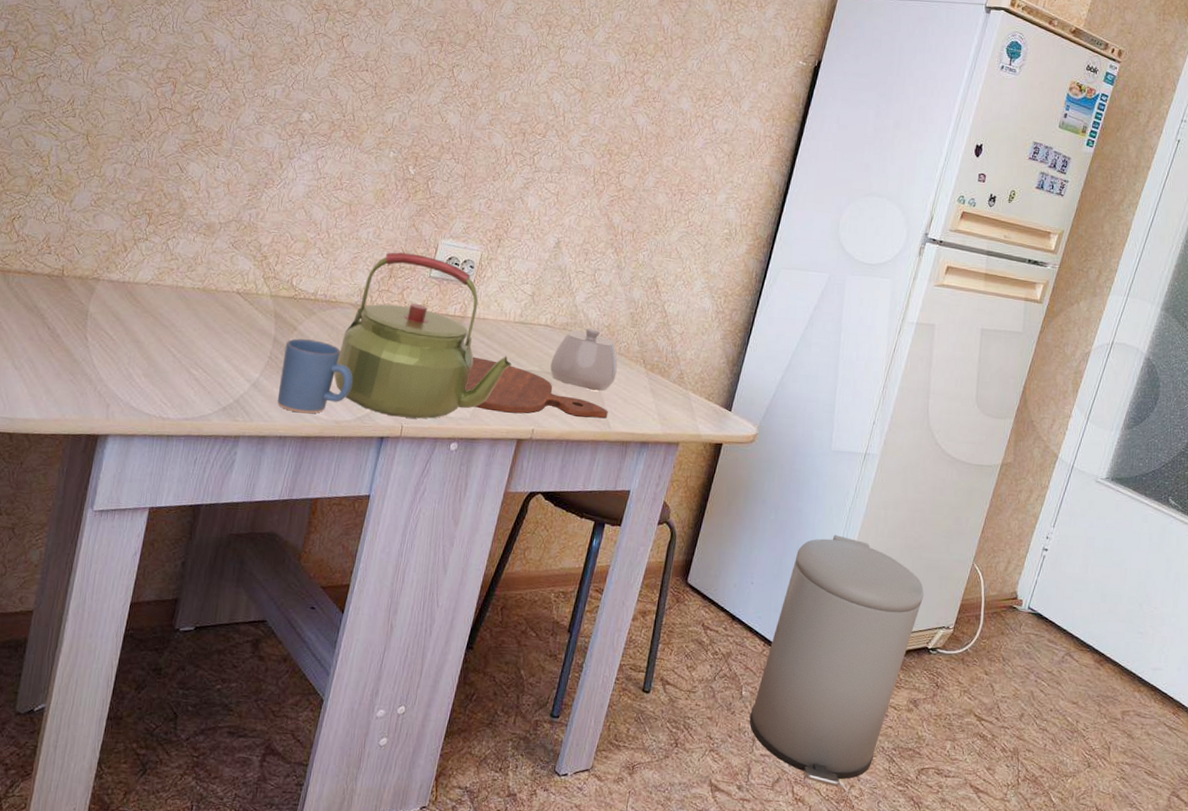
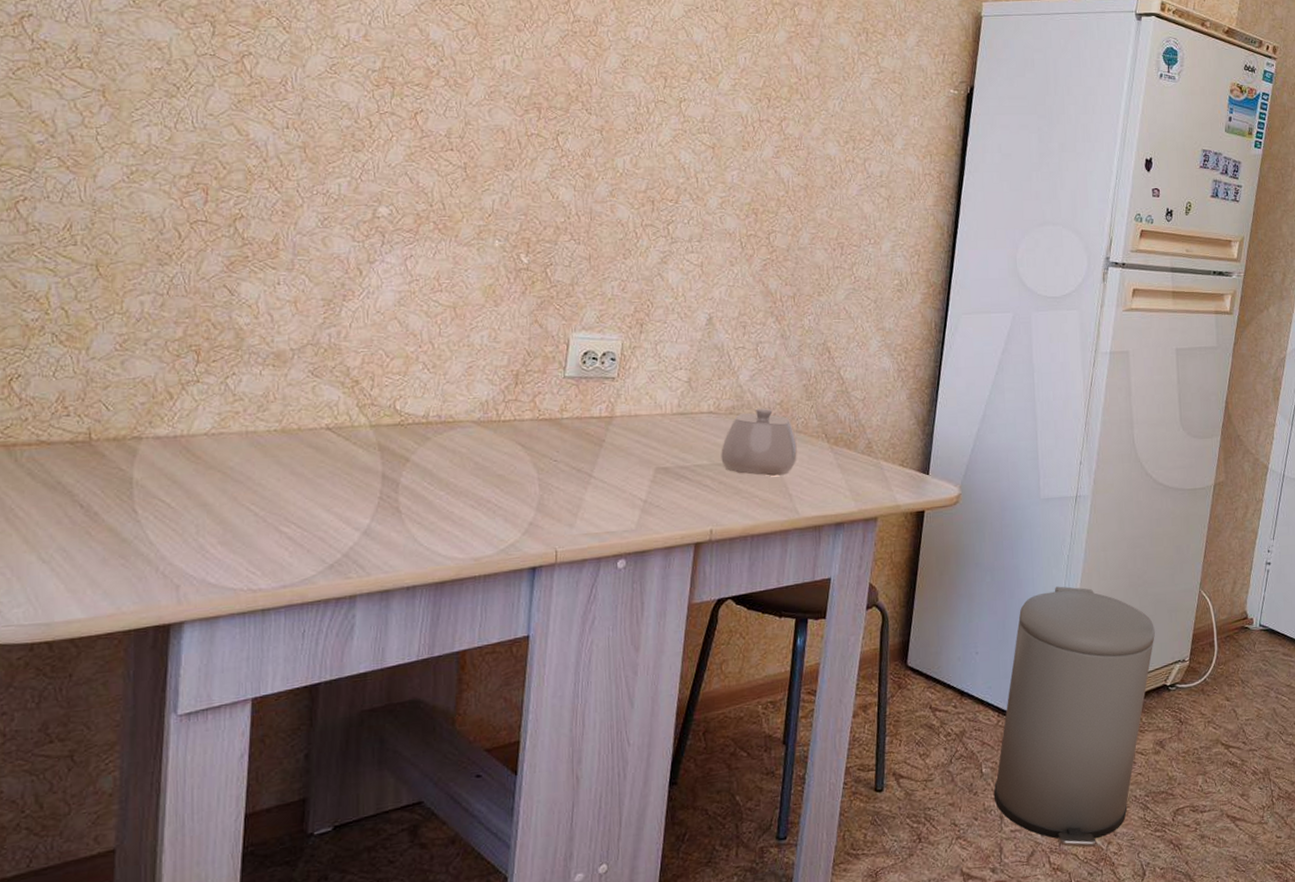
mug: present [277,338,354,414] -> none [397,469,490,557]
kettle: present [334,252,512,419] -> none [465,353,676,542]
cutting board: present [465,356,608,419] -> none [625,459,794,517]

